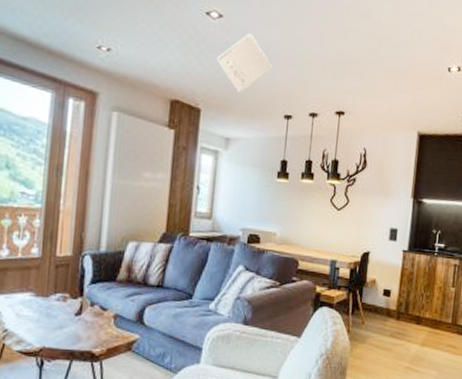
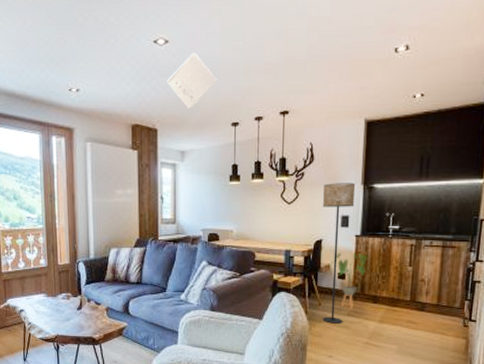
floor lamp: none [364,192,406,345] -> present [322,183,356,324]
house plant: none [375,266,413,330] -> present [329,252,367,309]

